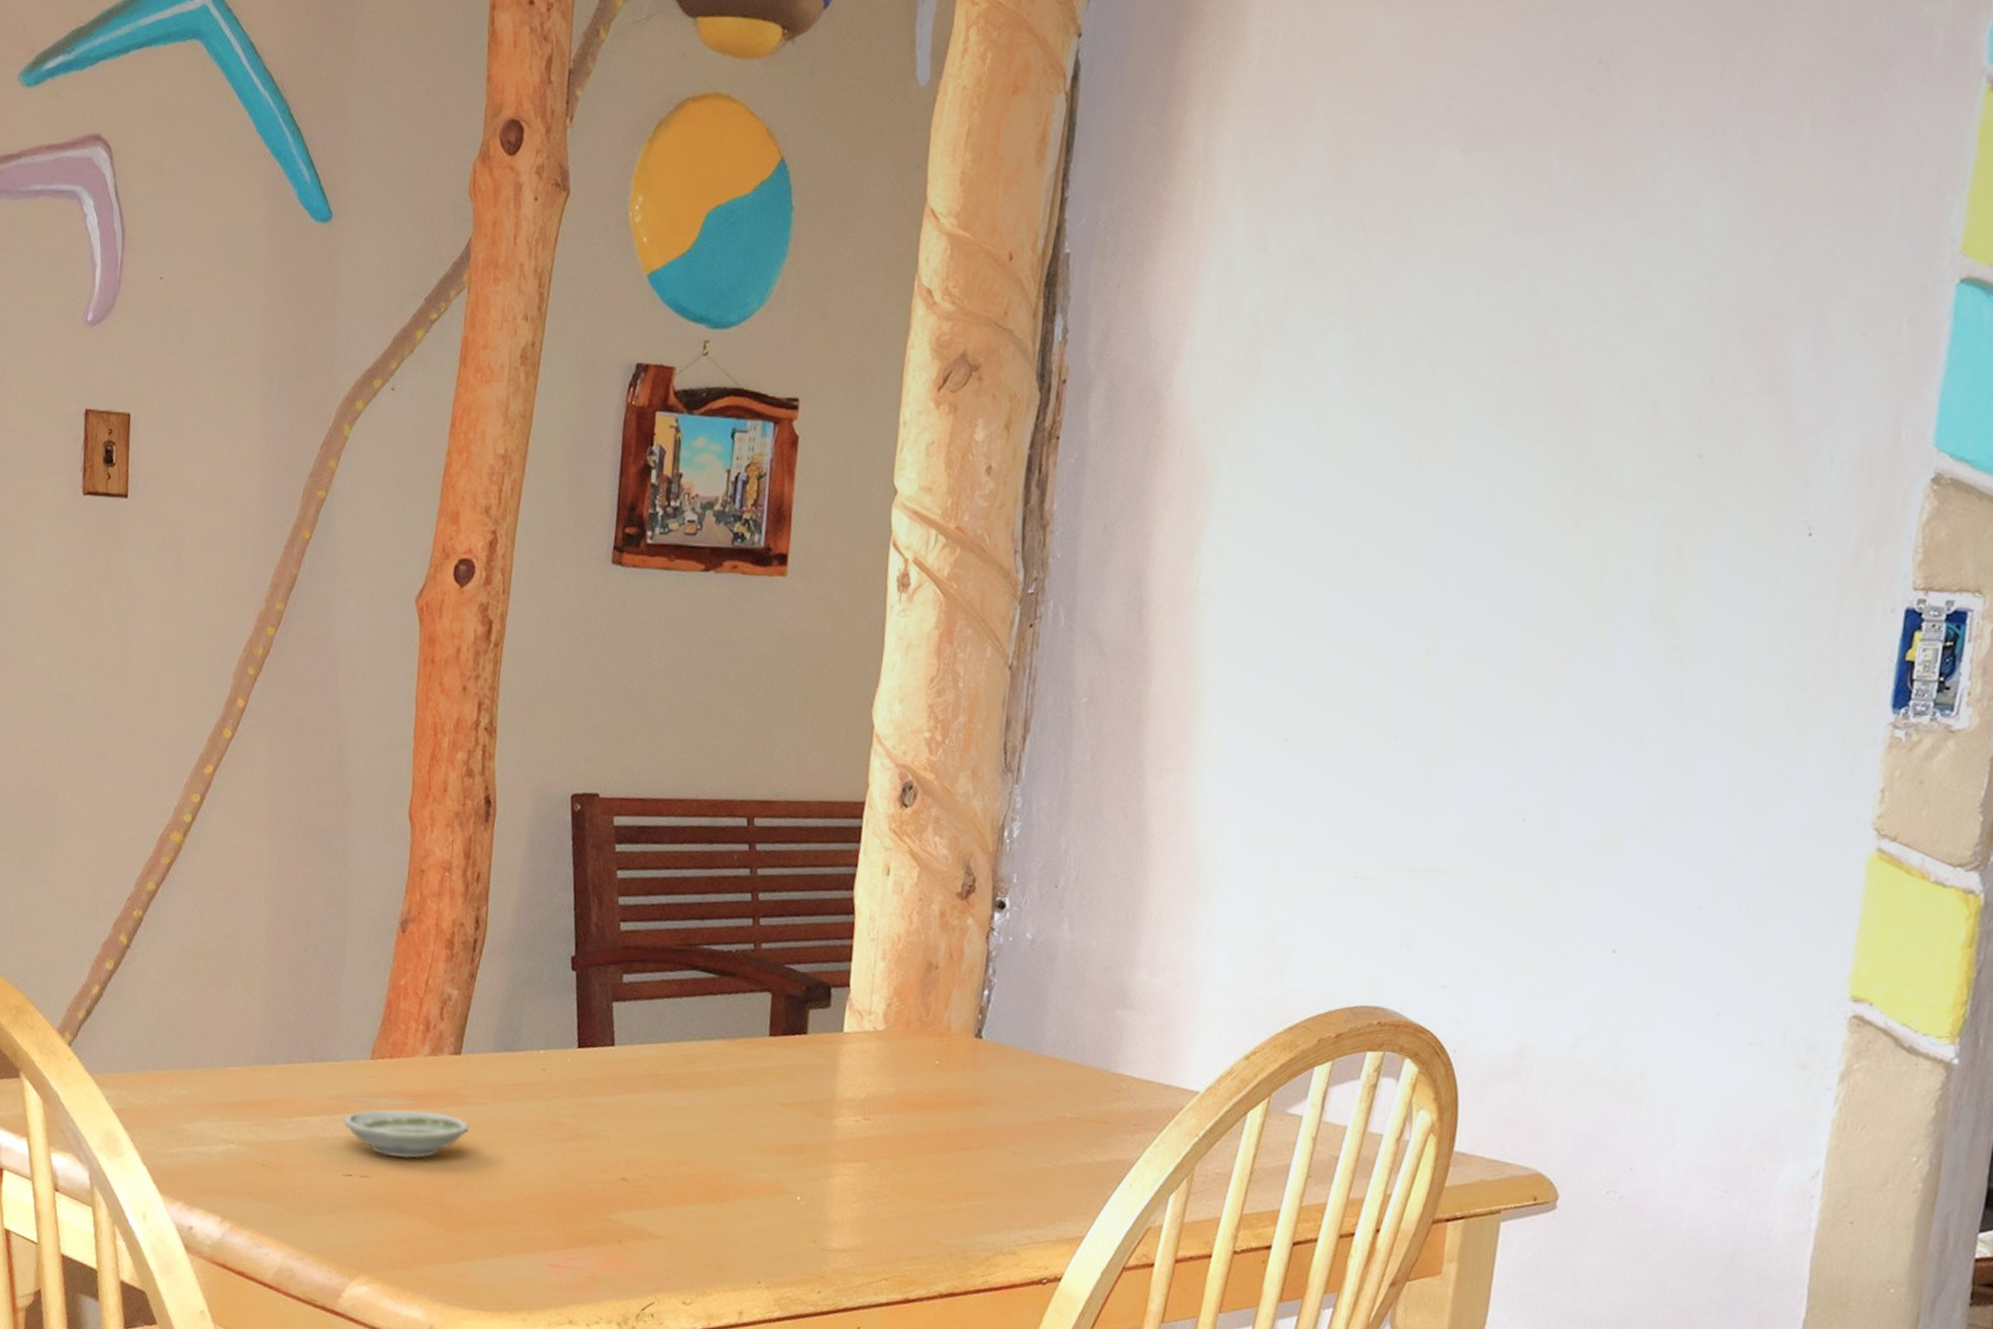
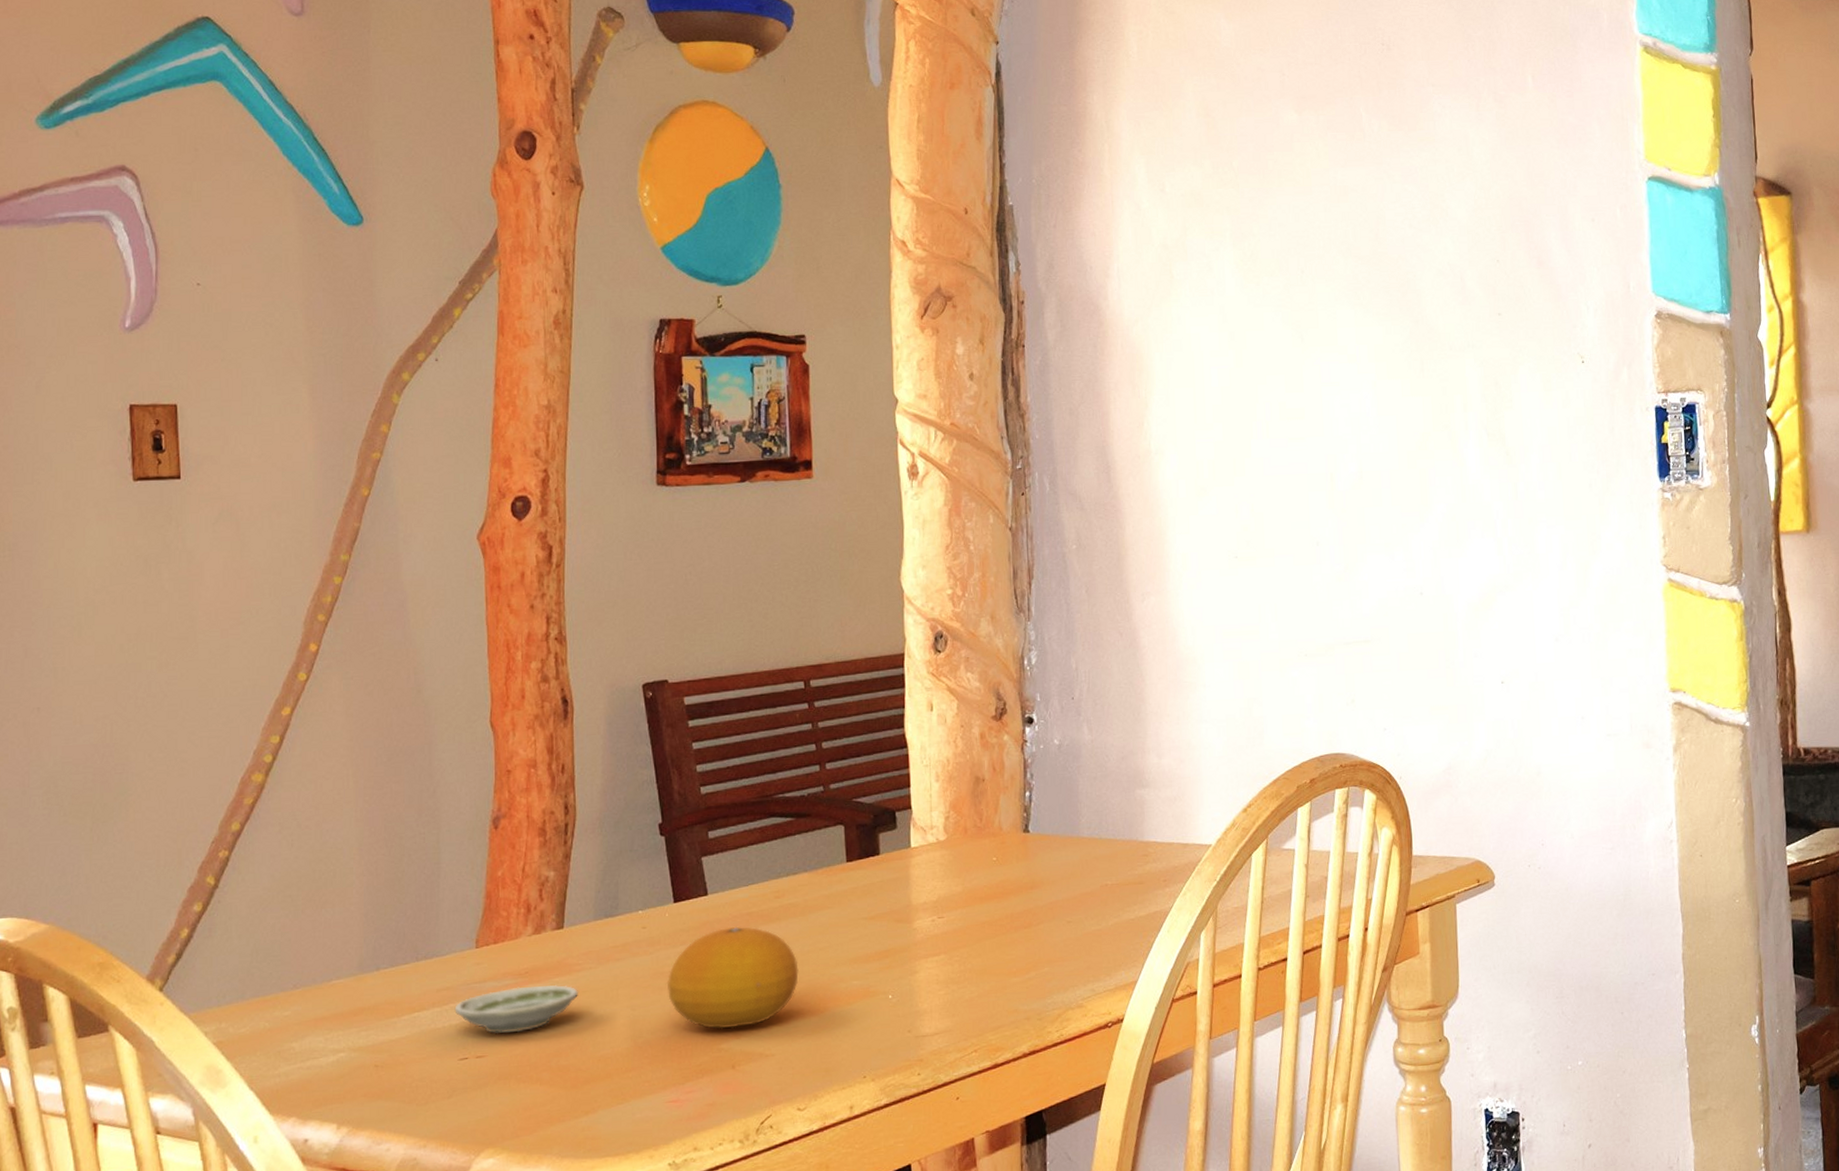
fruit: none [560,1085,702,1200] -> present [666,926,799,1029]

